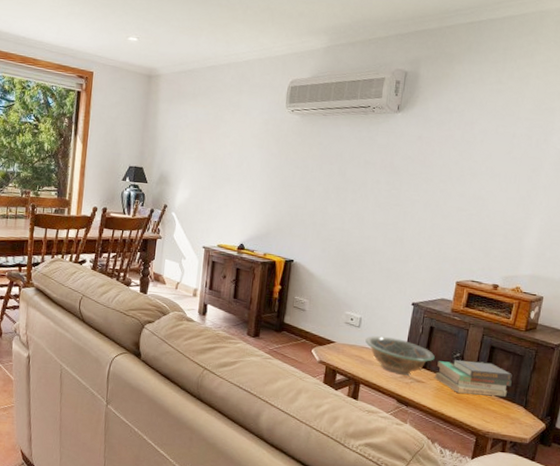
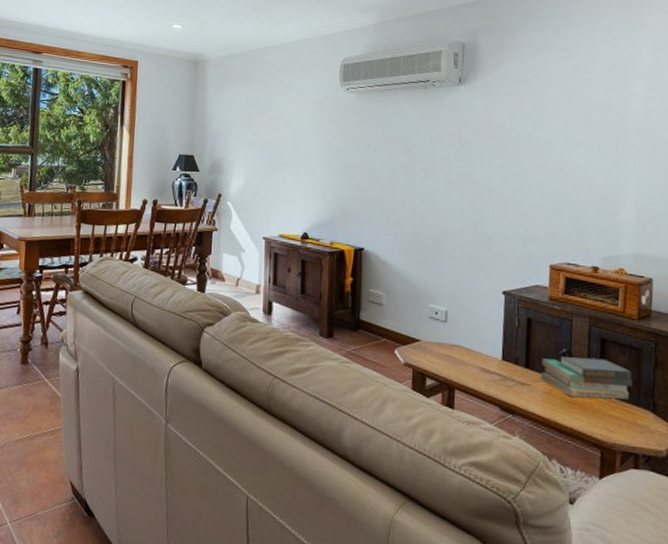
decorative bowl: present [365,336,435,376] -> none [455,331,537,378]

